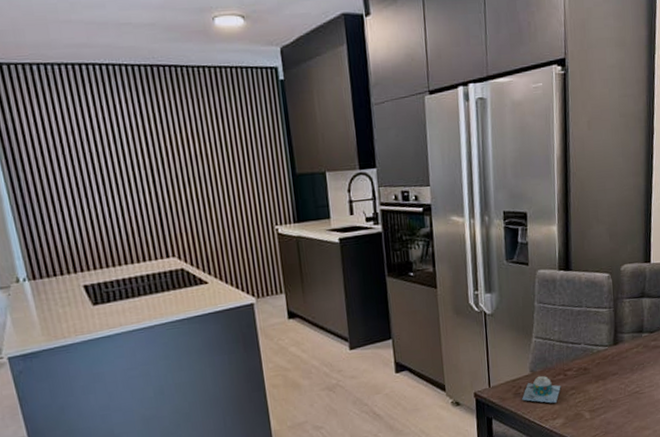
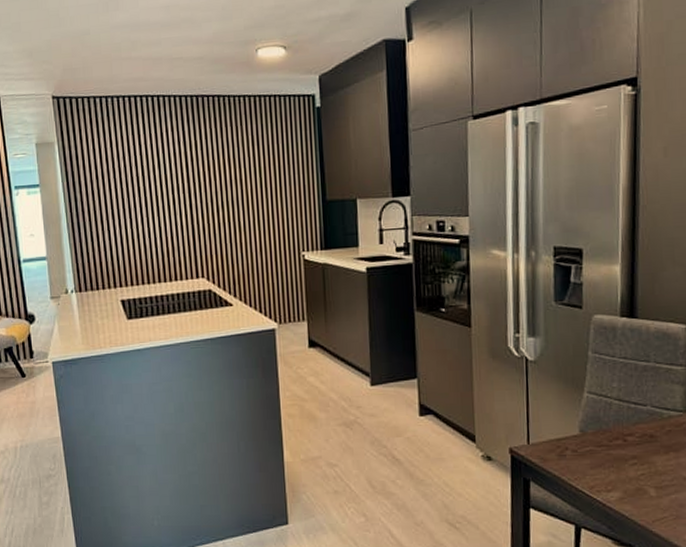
mug: present [522,375,561,403] -> none [568,437,619,472]

